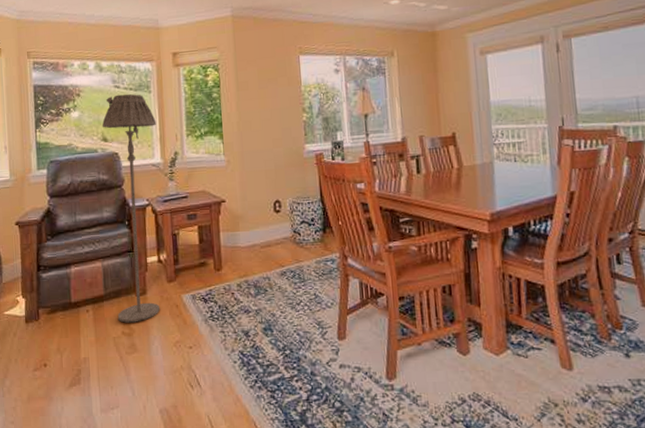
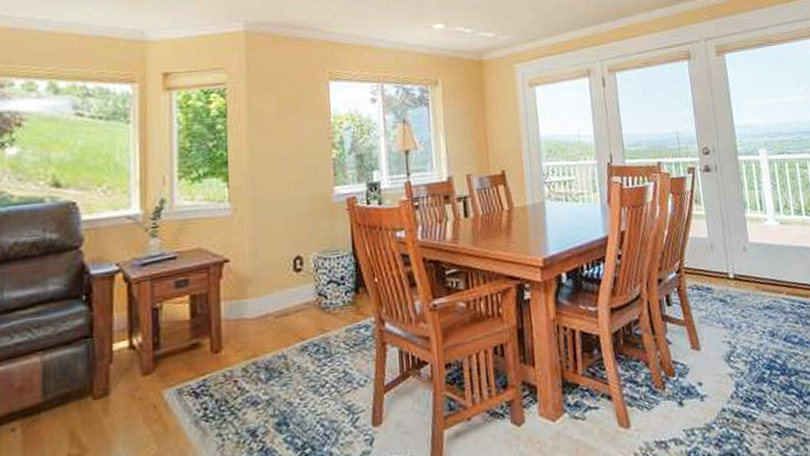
floor lamp: present [102,94,160,323] -> none [53,124,135,441]

